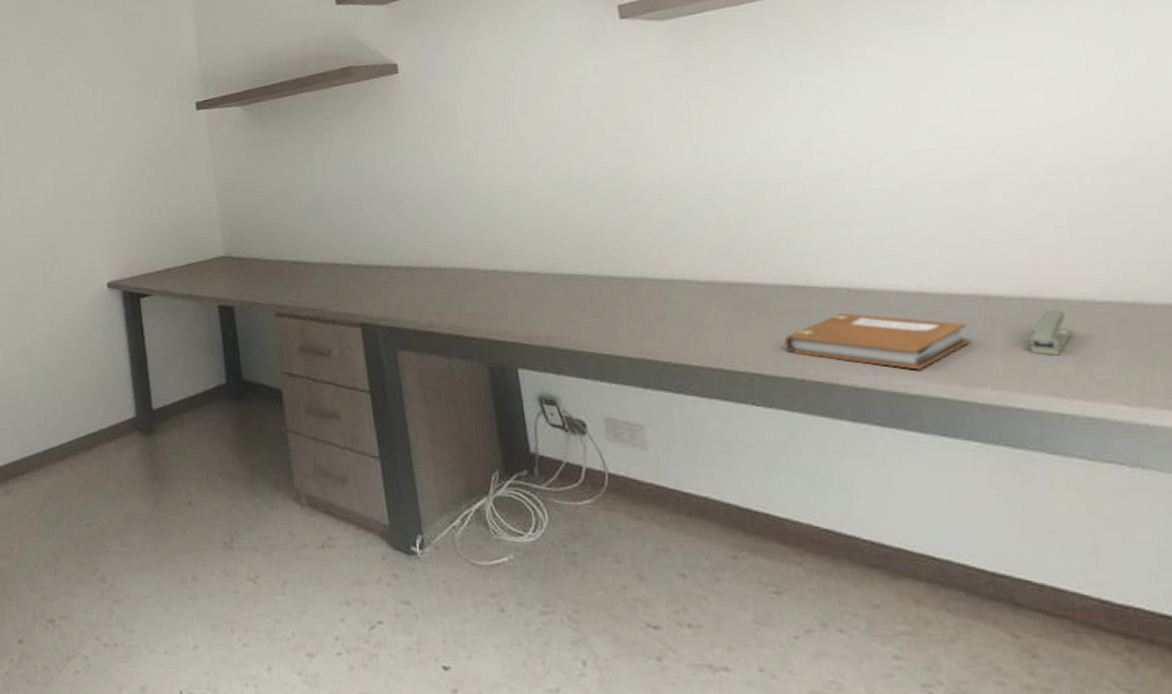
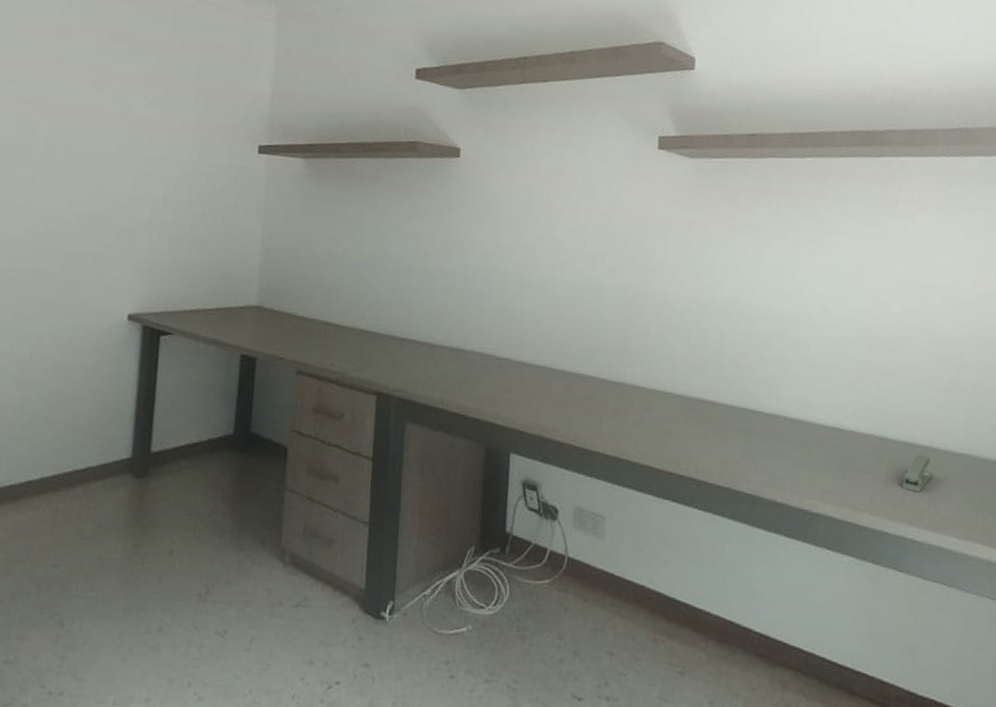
notebook: present [785,313,970,370] -> none [730,437,864,493]

